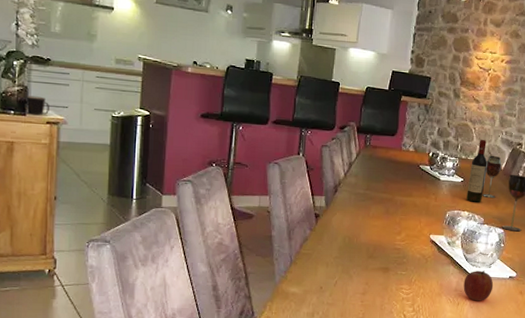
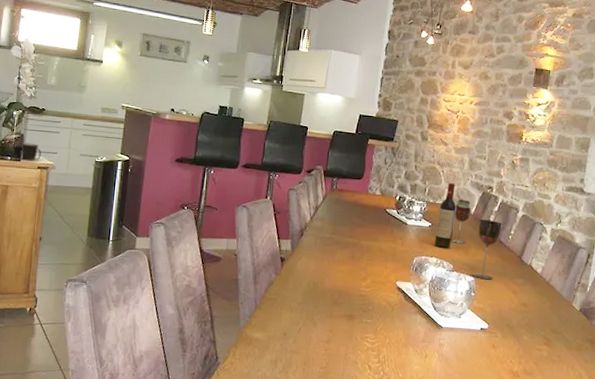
fruit: present [463,270,494,301] -> none [431,320,464,354]

